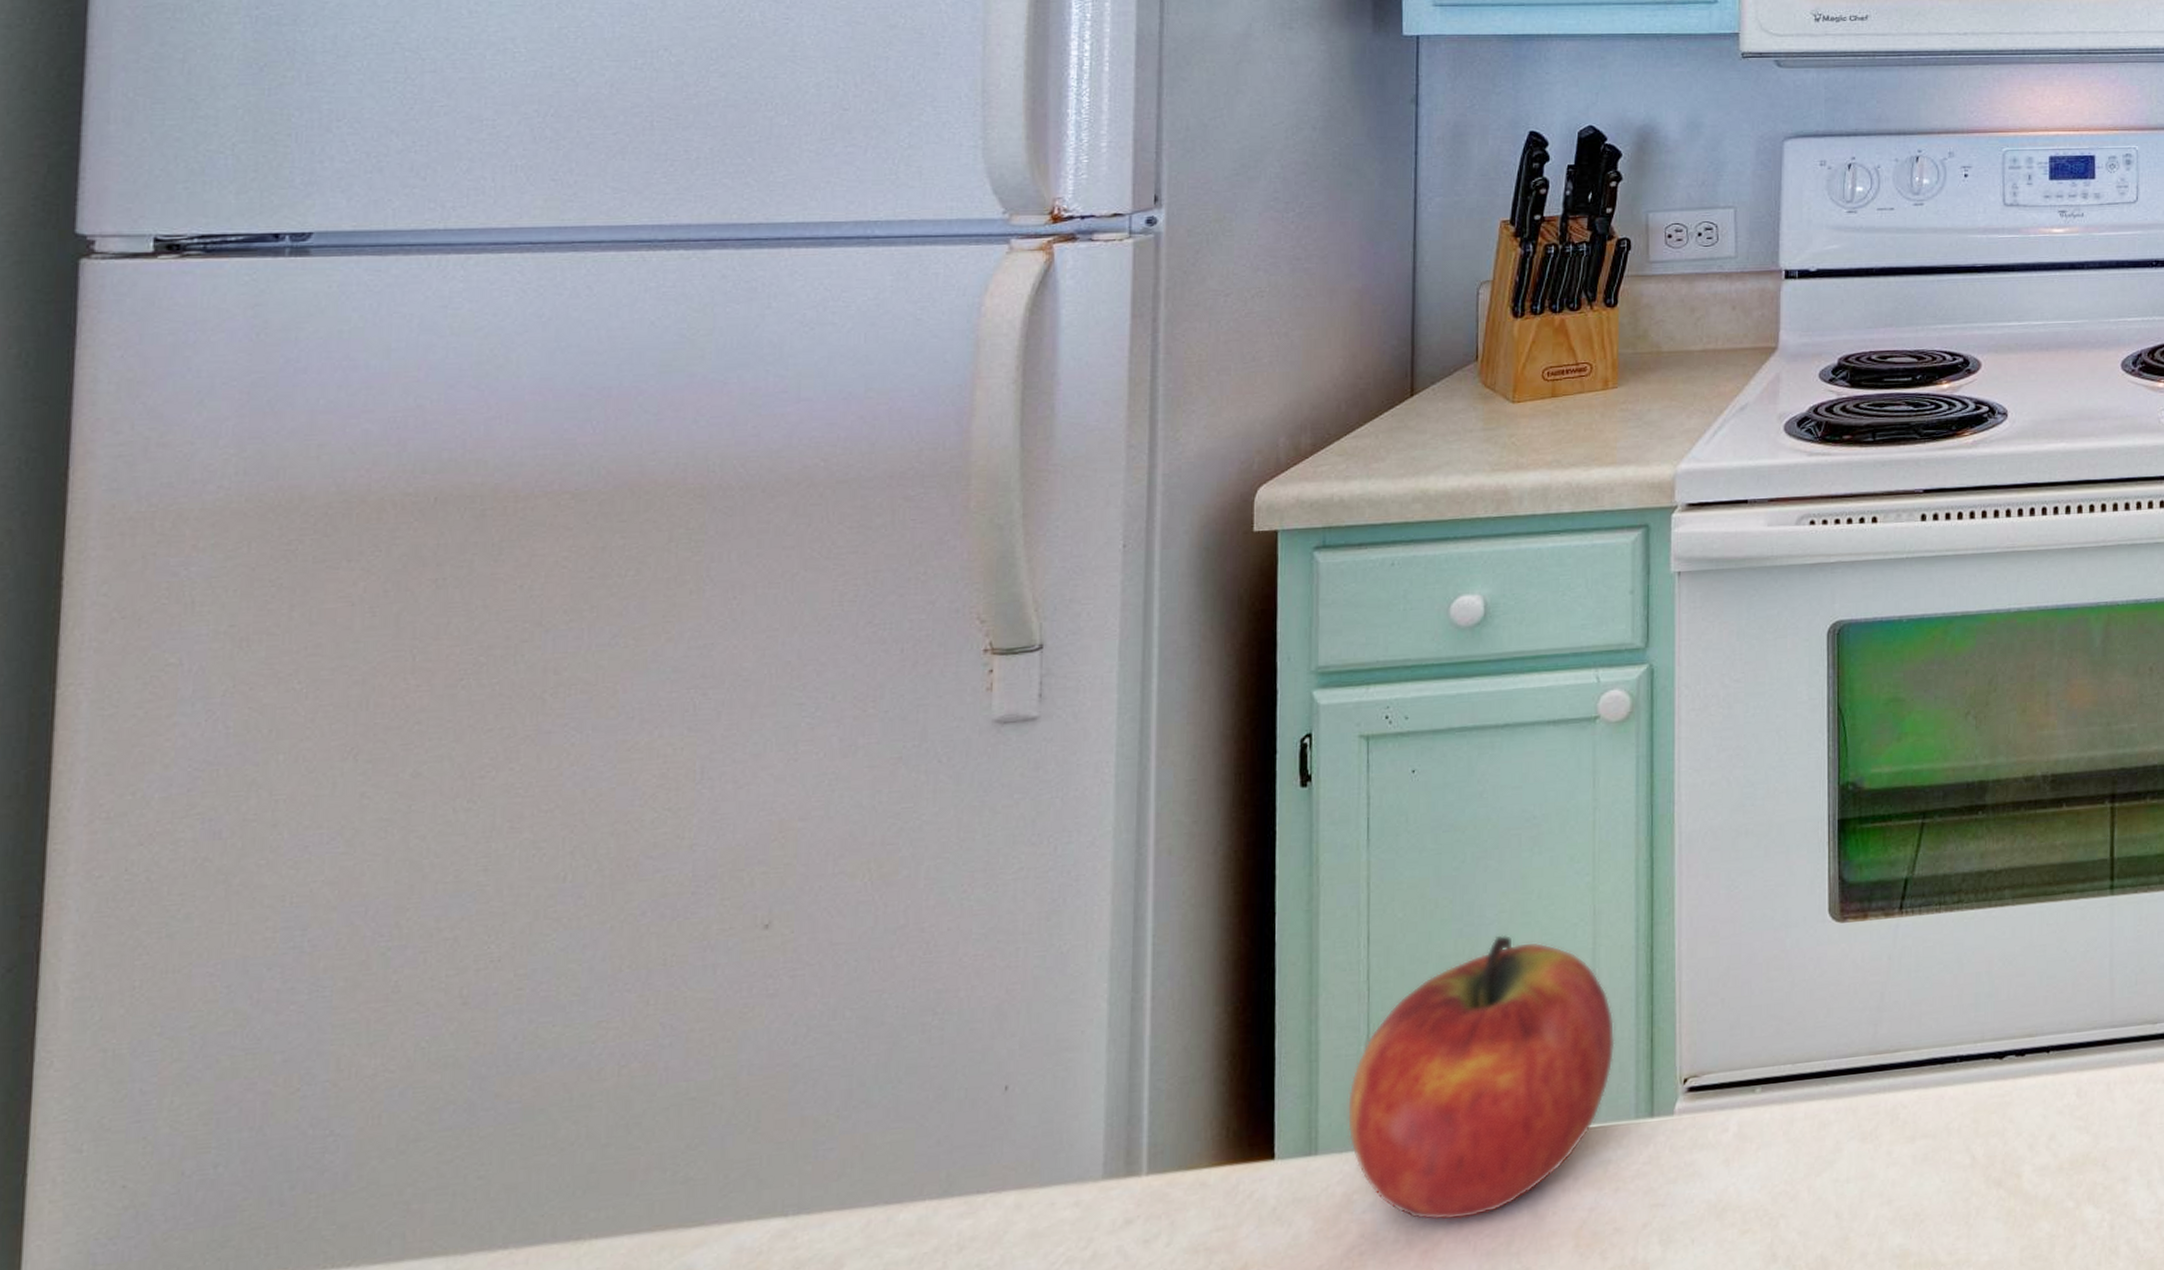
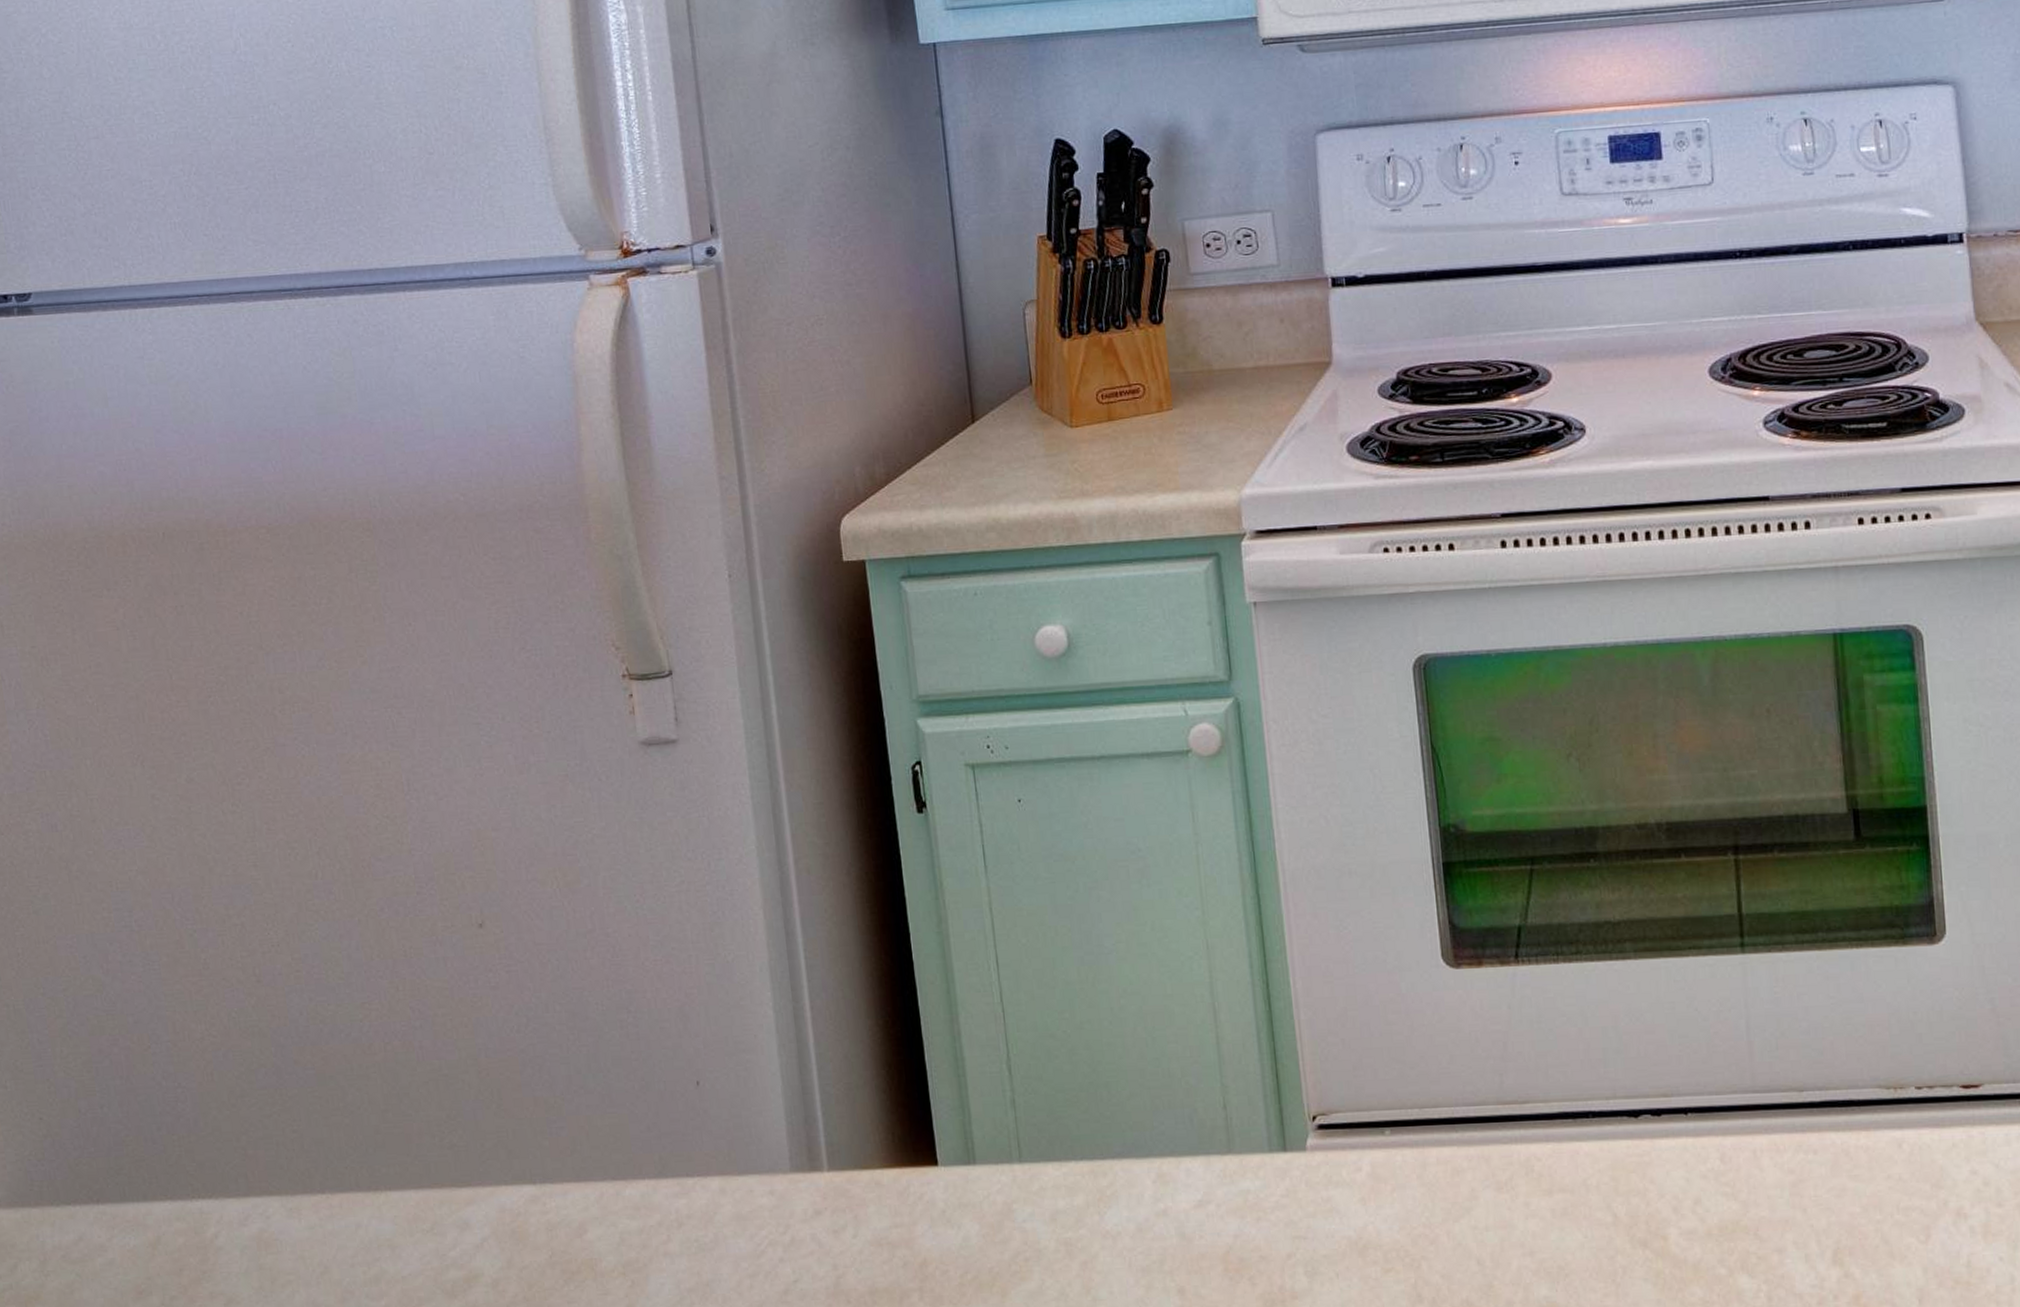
fruit: present [1346,934,1615,1221] -> none [996,964,1243,1236]

